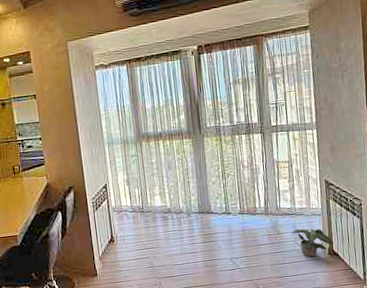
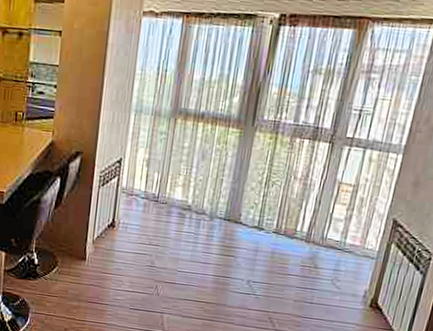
potted plant: present [292,228,333,258] -> none [332,267,380,305]

